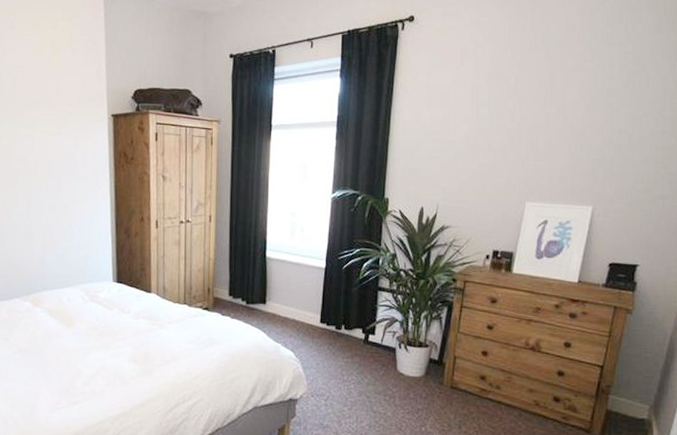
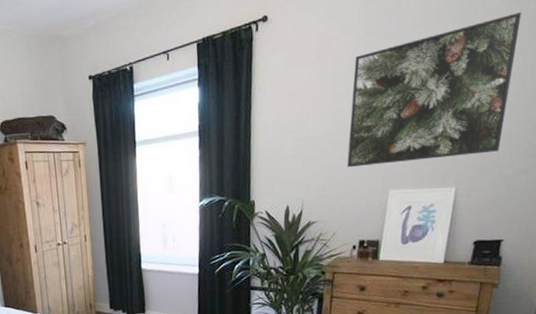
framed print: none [485,41,663,176] -> present [347,12,522,168]

